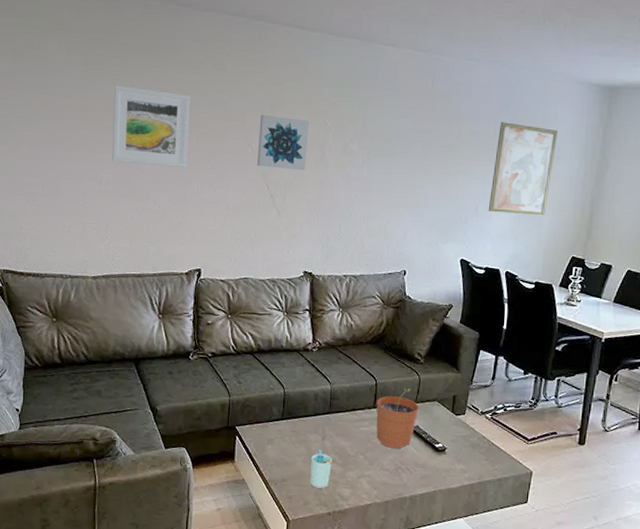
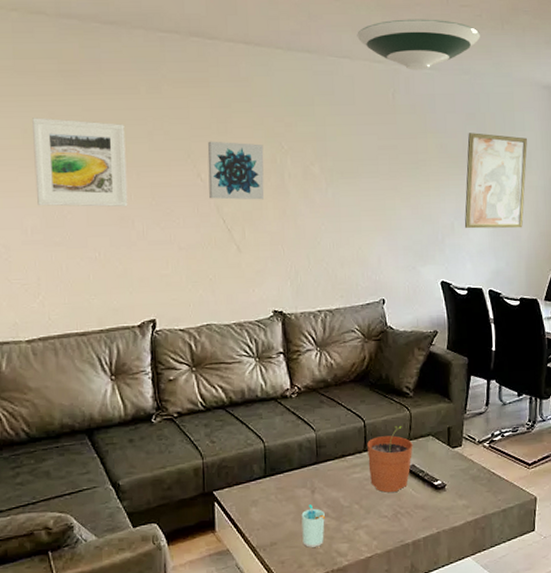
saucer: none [404,12,523,61] -> present [357,19,481,70]

